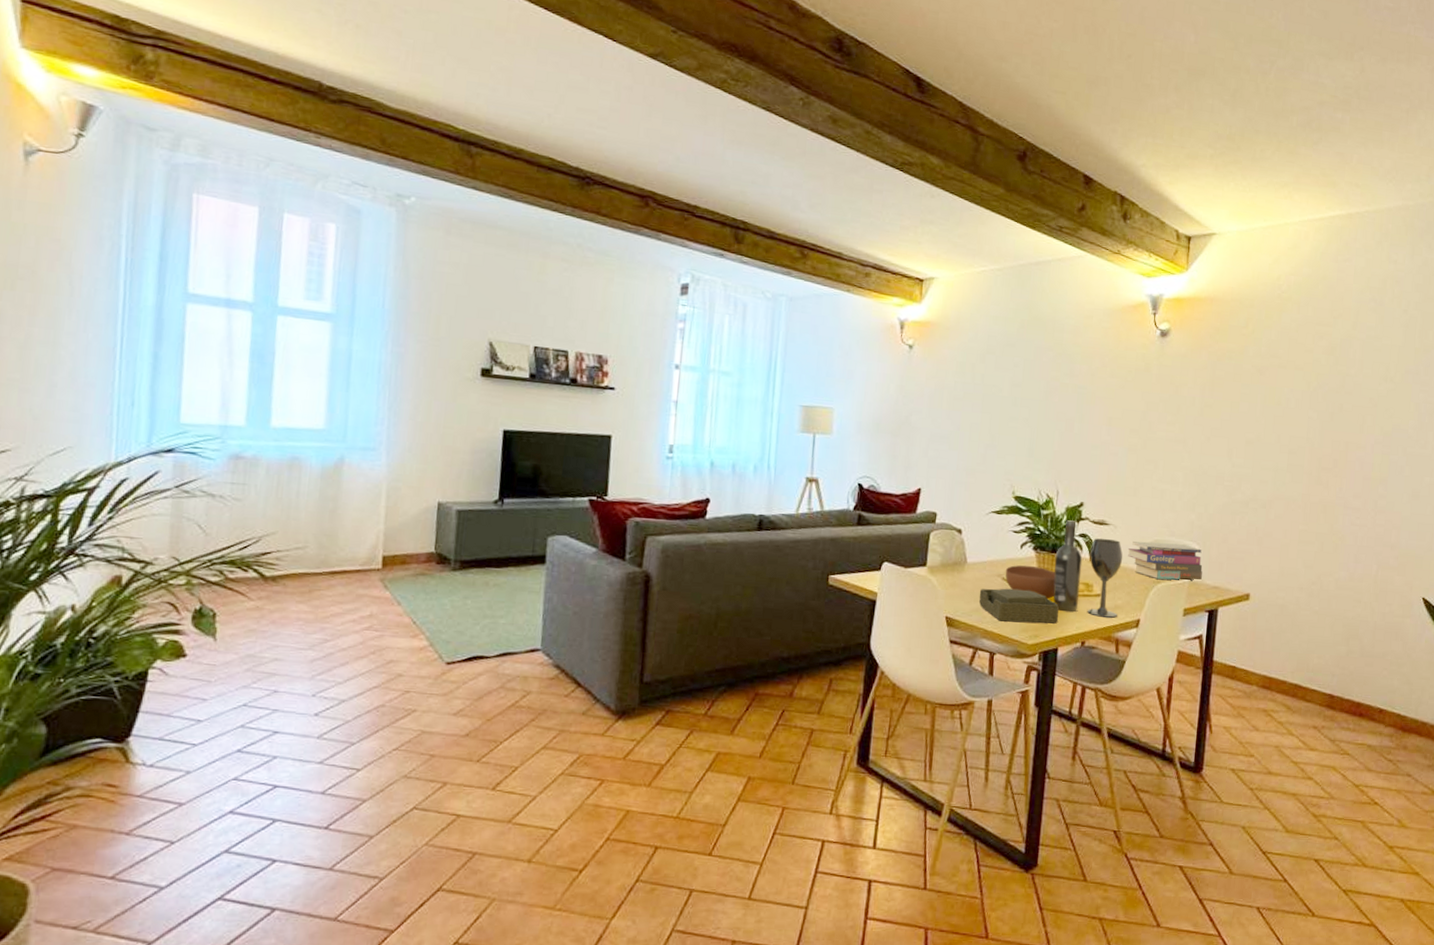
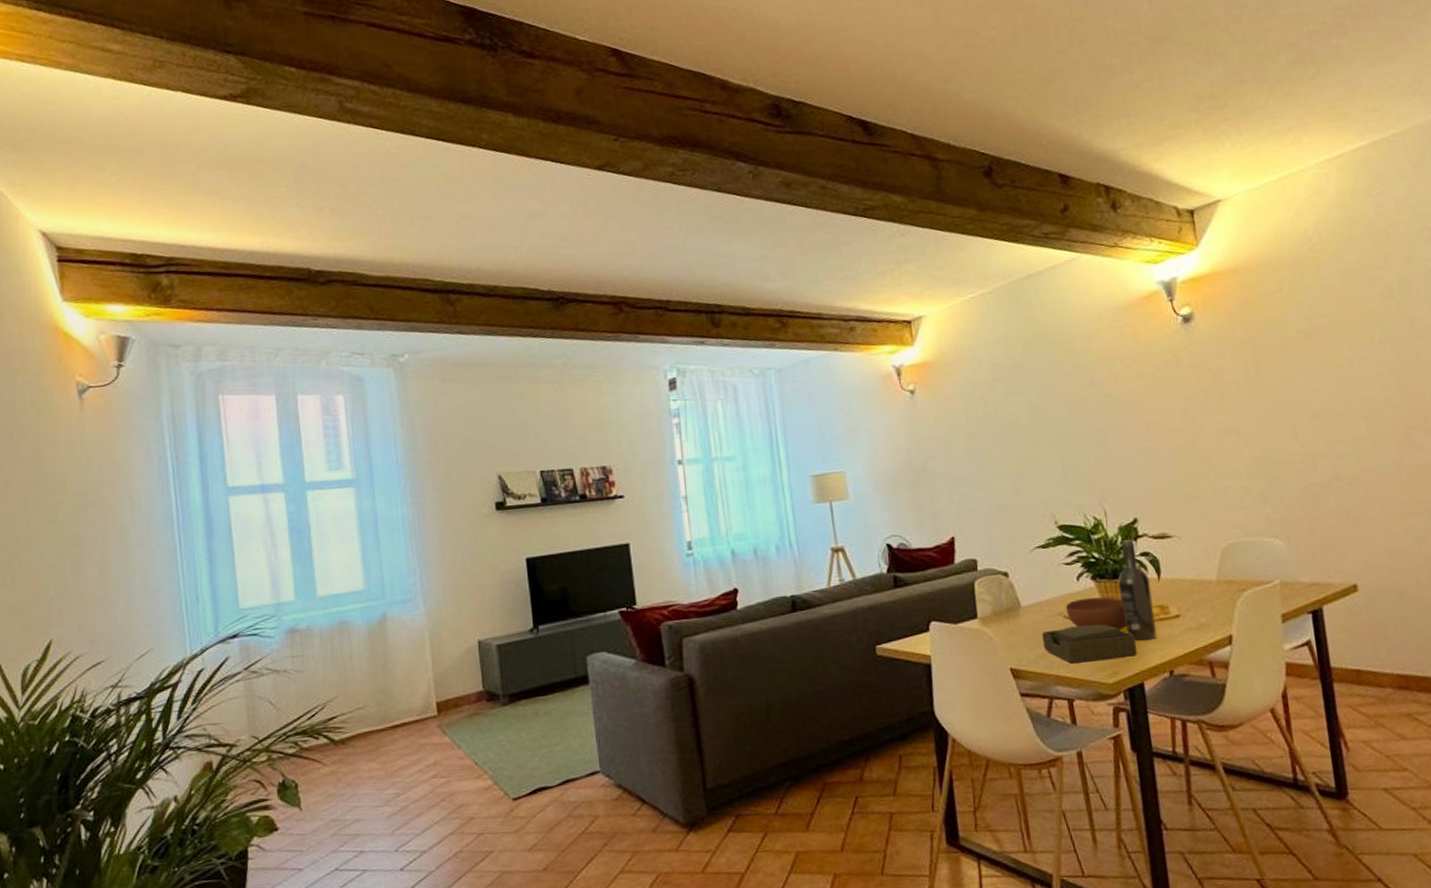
wine glass: present [1087,538,1123,618] -> none [1156,552,1204,640]
books: present [1128,541,1203,581] -> none [1200,542,1295,588]

